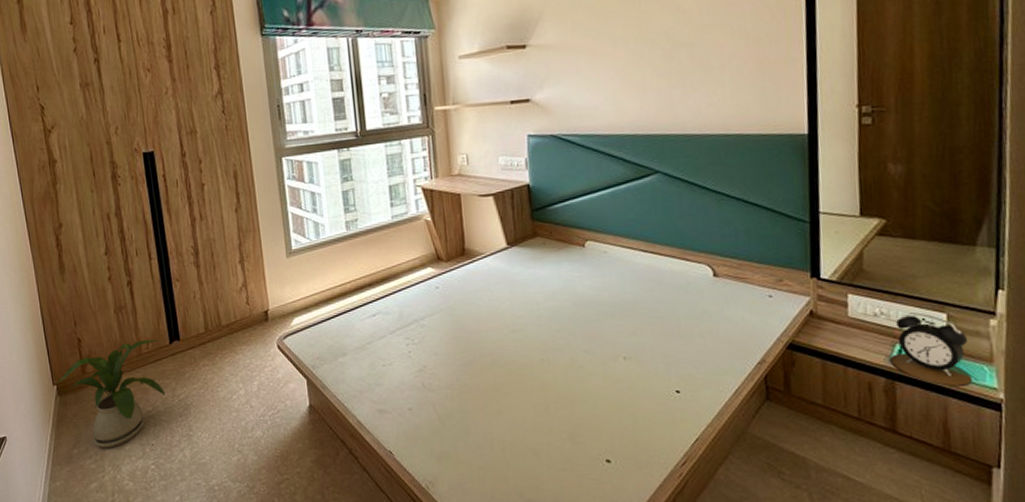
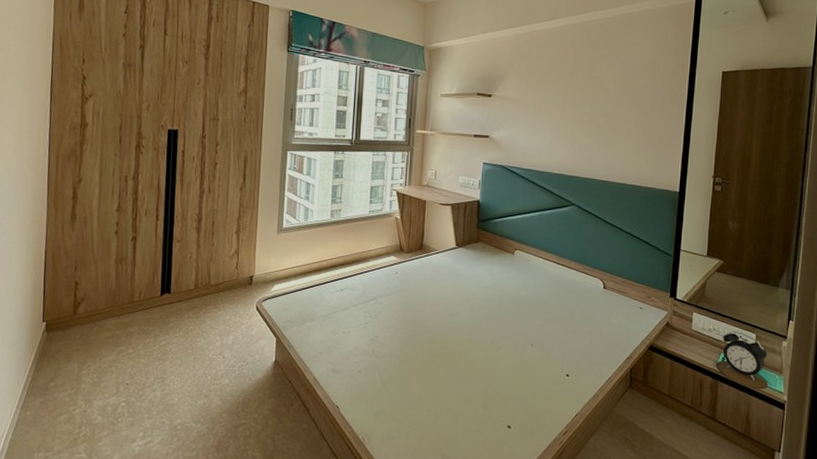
house plant: present [58,339,165,448] -> none [49,289,151,384]

